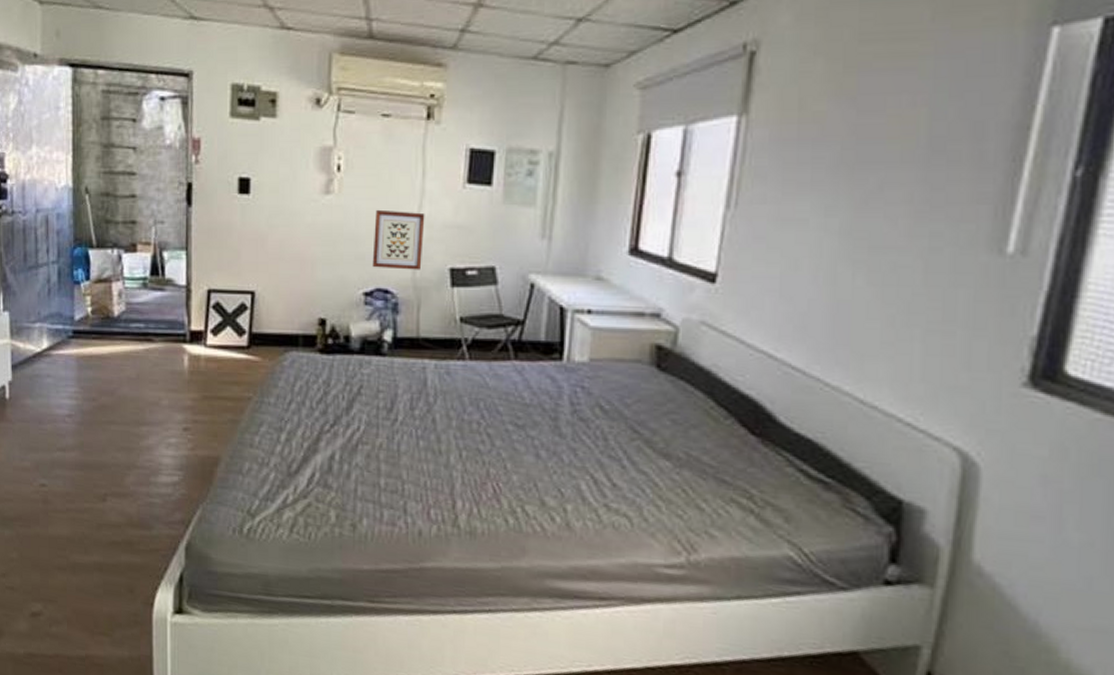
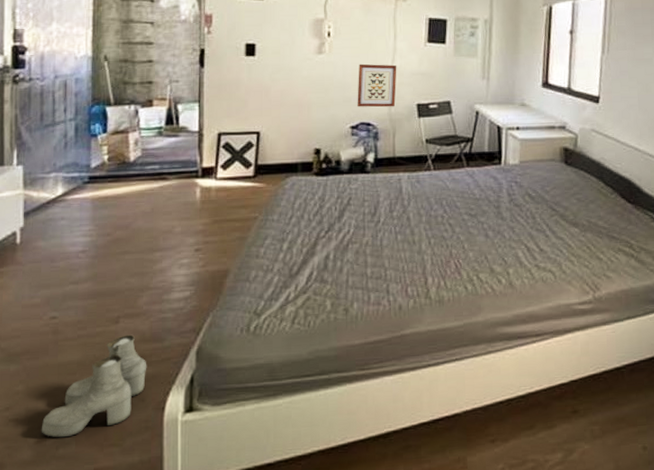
boots: none [35,515,135,616] -> present [41,334,147,438]

